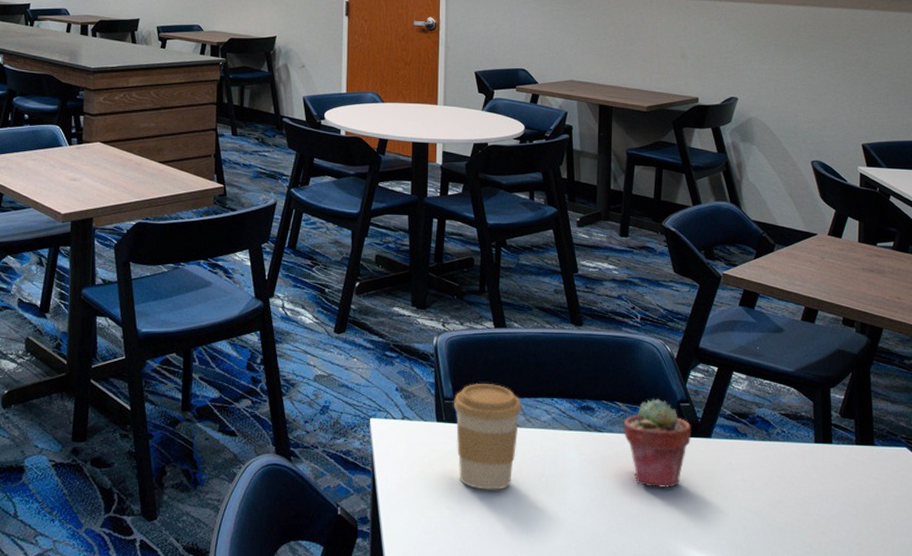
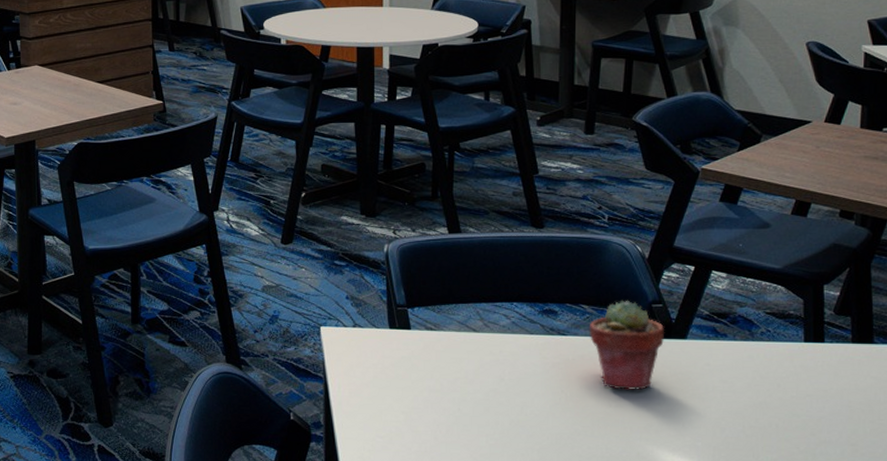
coffee cup: present [453,384,522,490] -> none [406,290,480,395]

